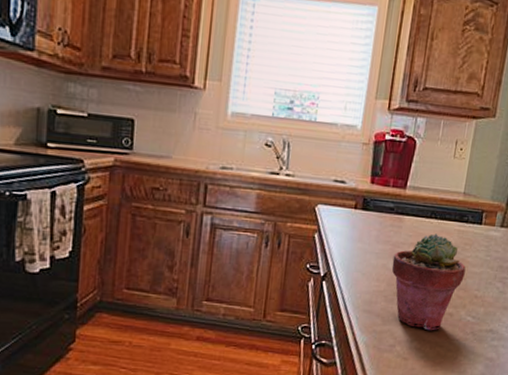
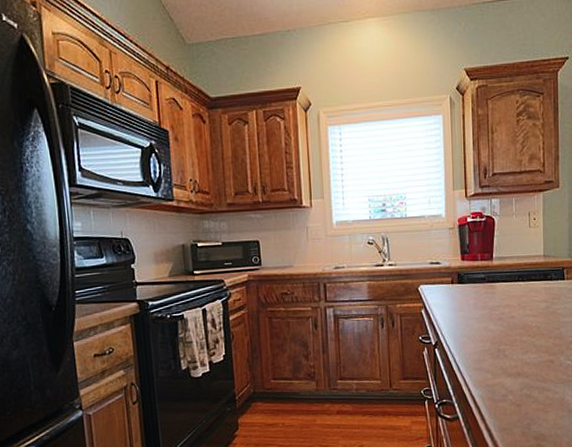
potted succulent: present [391,234,466,331] -> none [492,294,558,378]

